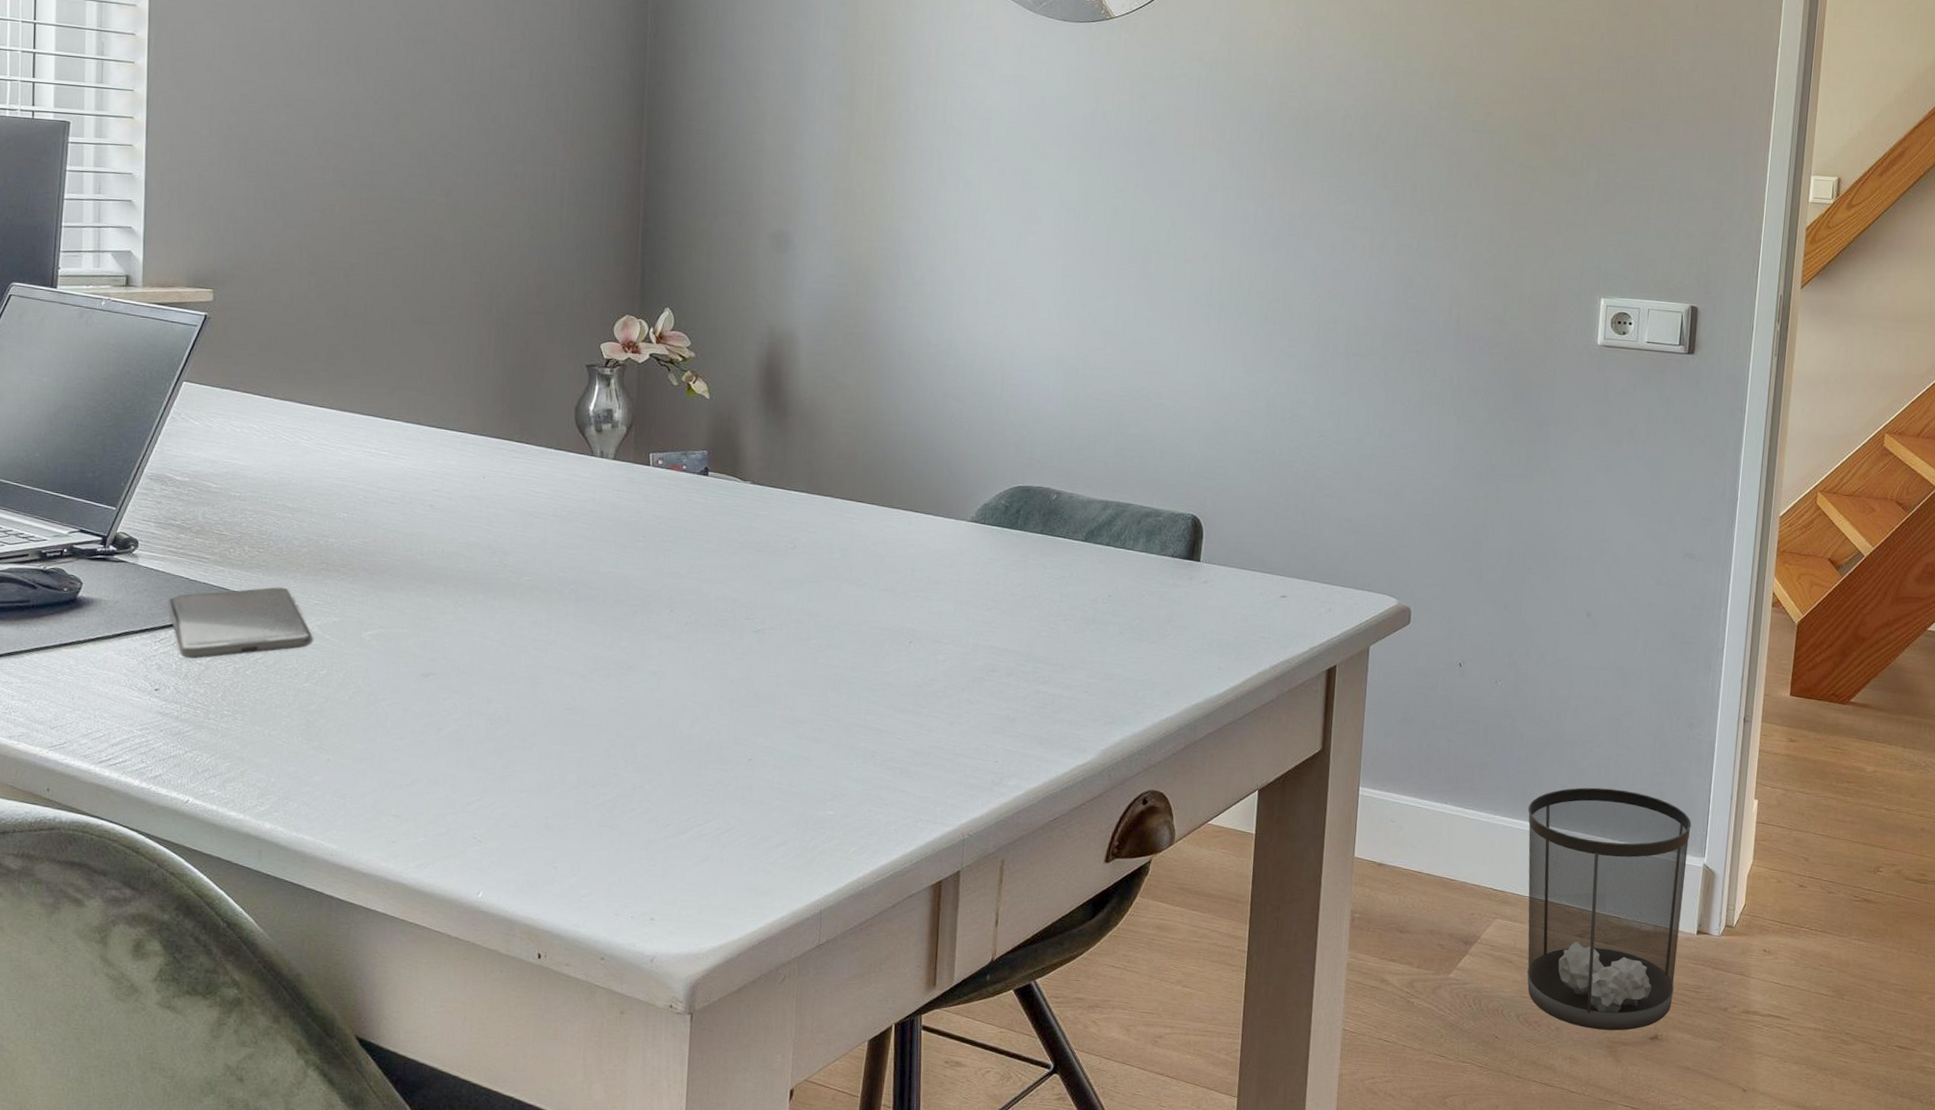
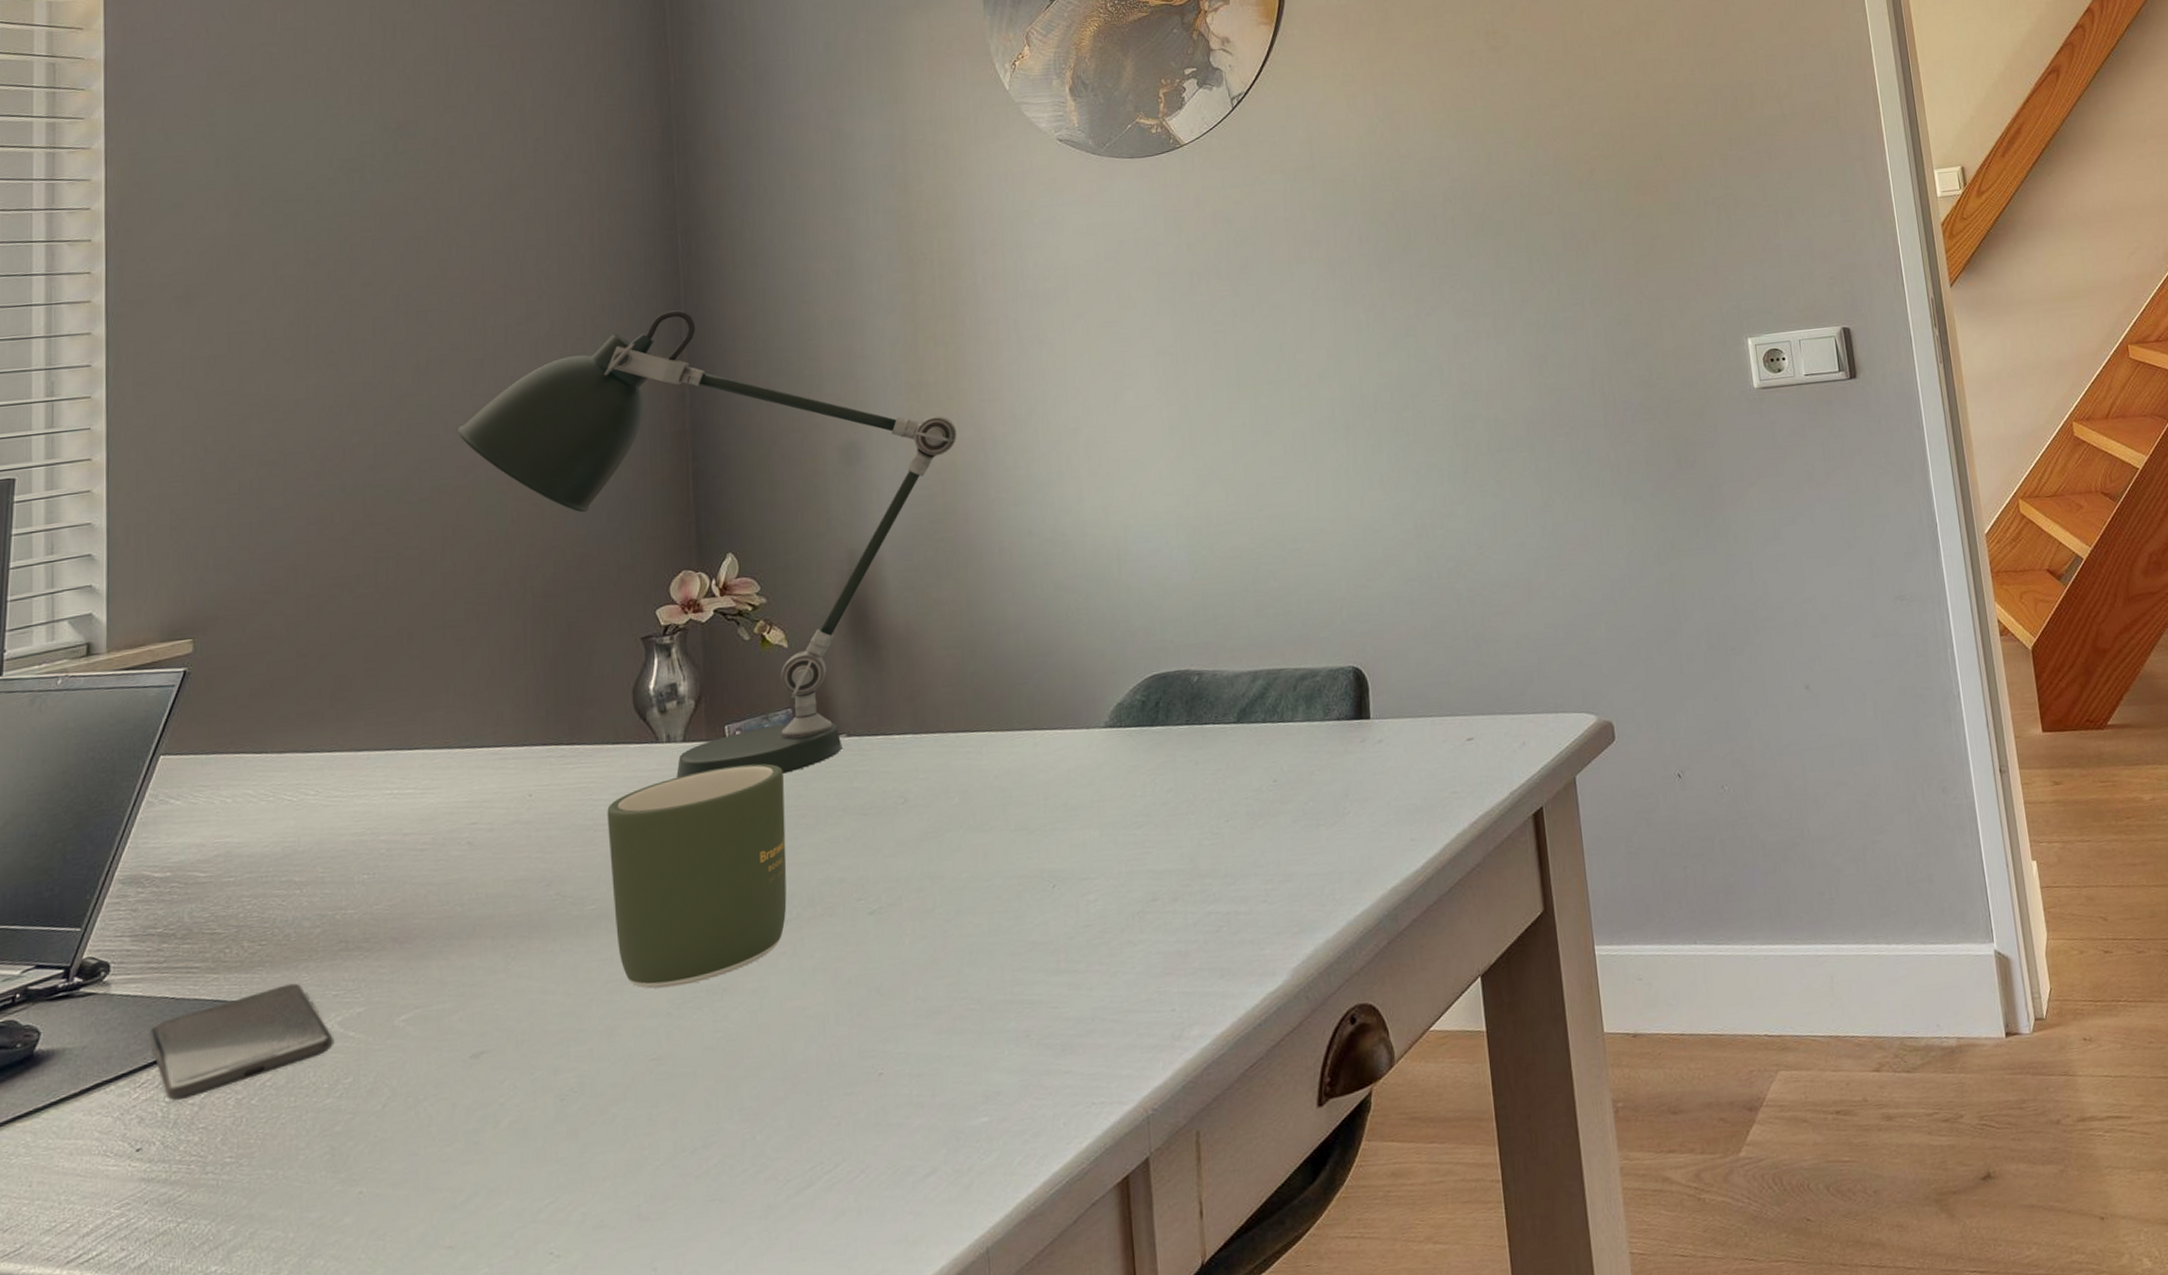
desk lamp: none [443,82,876,504] -> present [457,310,957,778]
mug: none [545,487,695,657] -> present [607,763,787,989]
waste bin: present [1527,787,1692,1031] -> none [1787,882,1997,1184]

